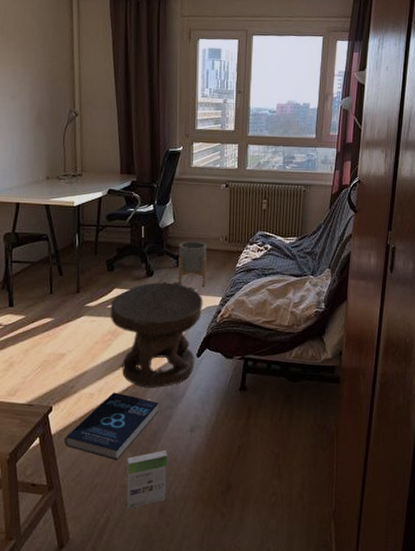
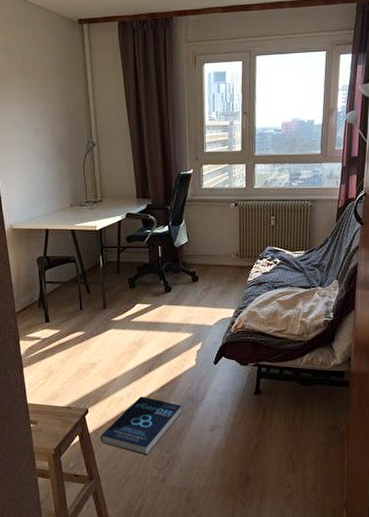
carved stool: present [110,282,203,388] -> none [133,297,218,392]
box: present [126,450,168,509] -> none [156,447,192,497]
planter: present [178,241,207,286] -> none [193,258,220,300]

